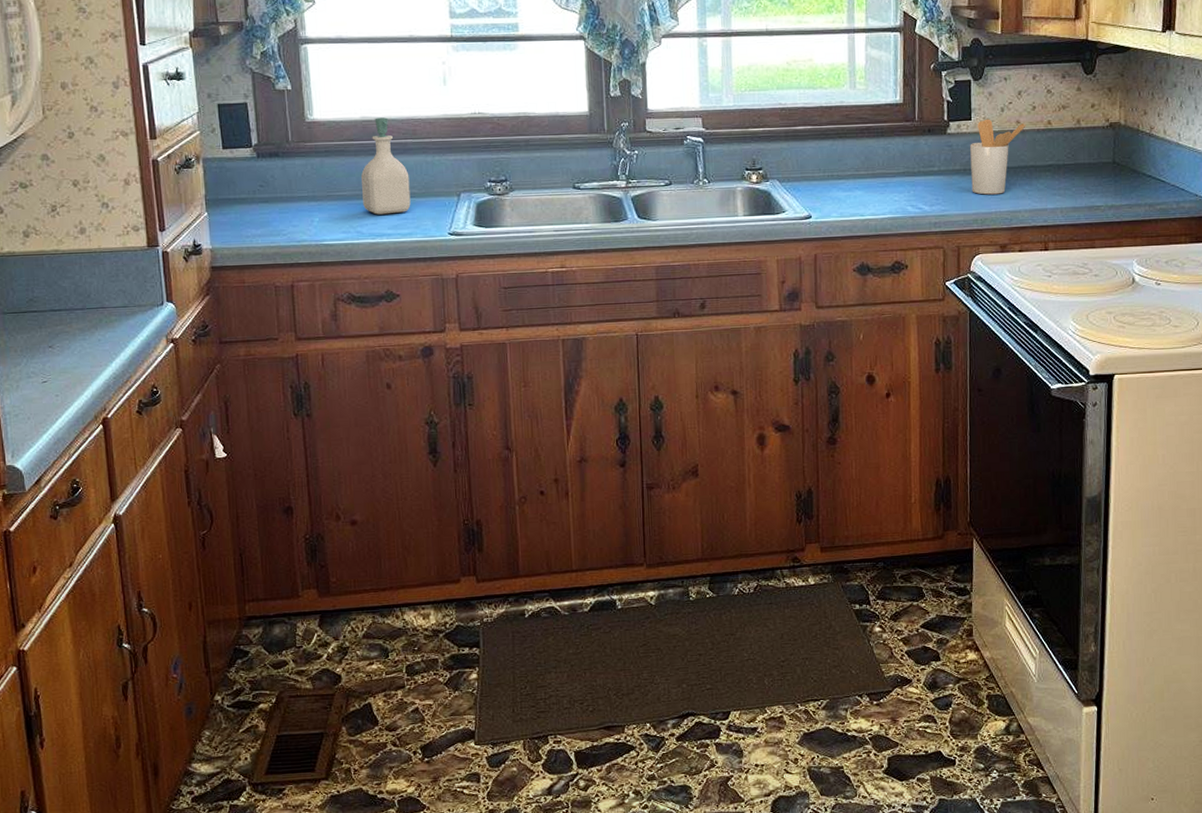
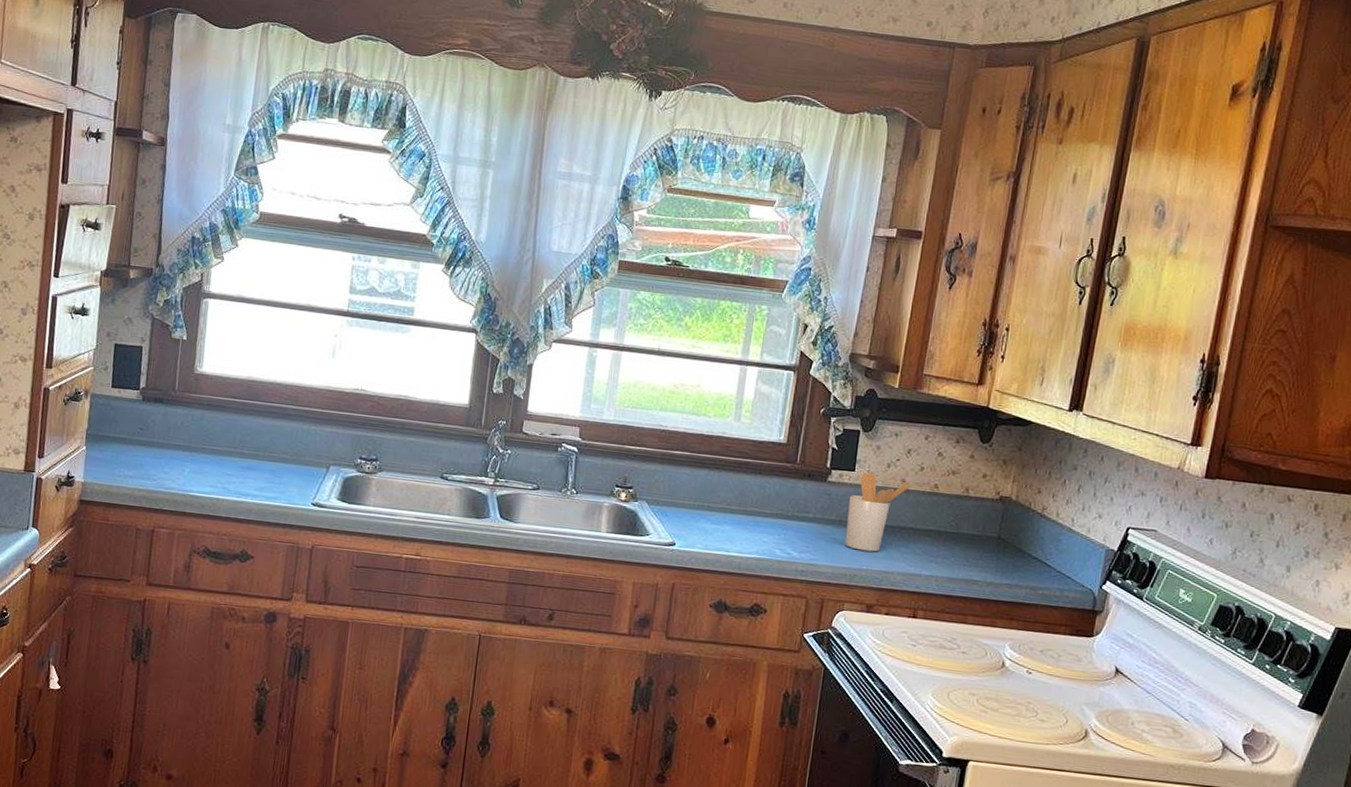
soap bottle: present [360,117,411,215] -> none [234,379,284,476]

